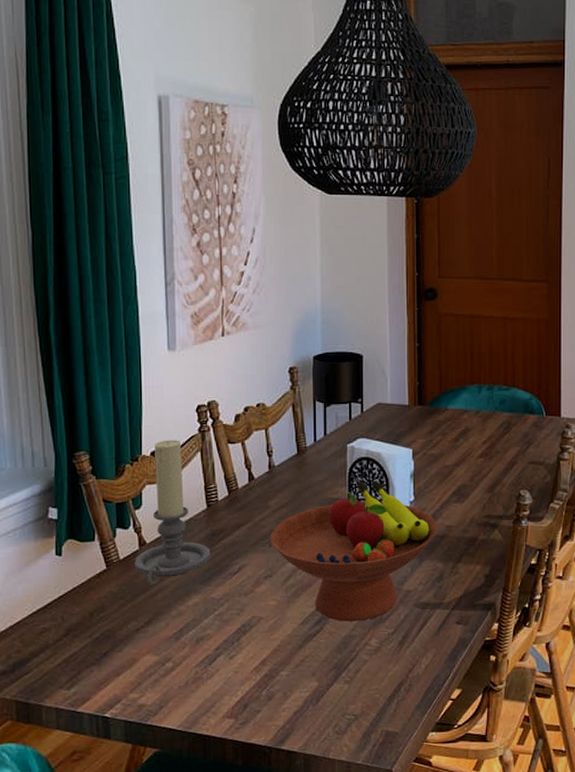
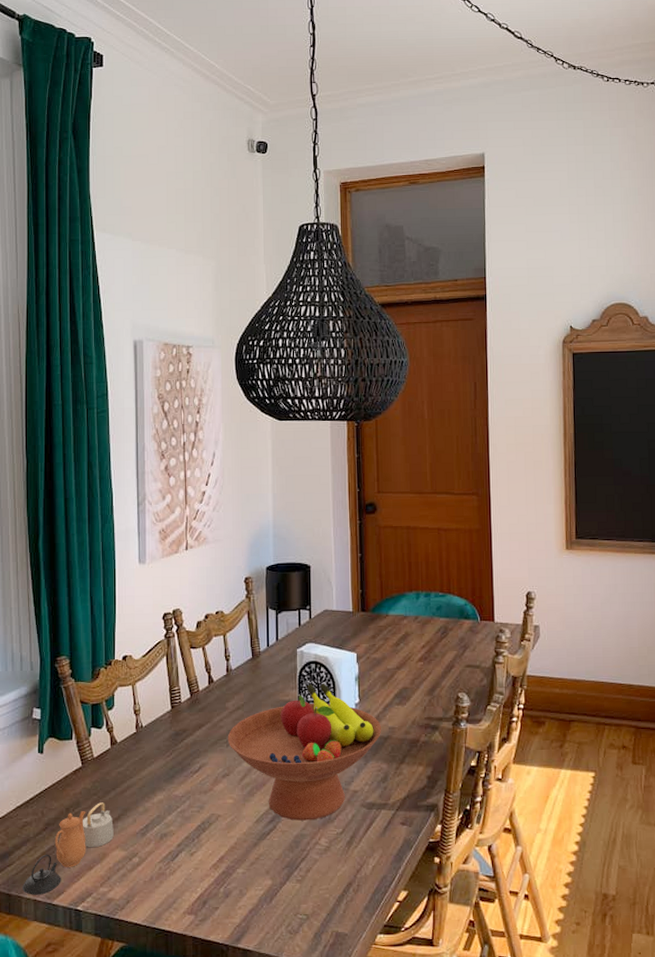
teapot: none [42,606,144,704] -> present [23,802,114,895]
candle holder: present [134,440,211,586] -> none [106,645,174,783]

